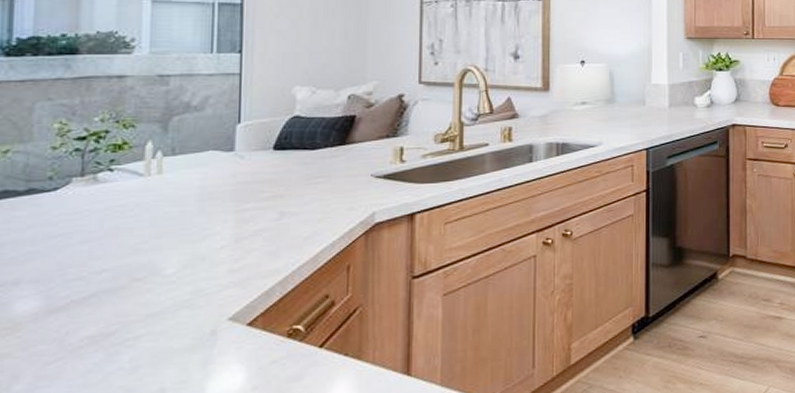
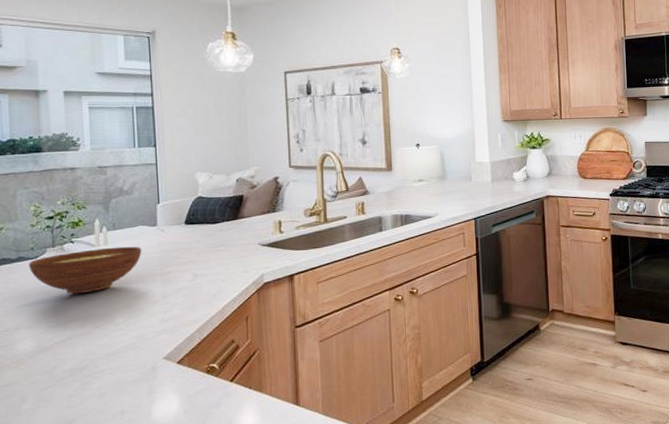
bowl: none [43,176,210,238] -> present [29,246,142,295]

